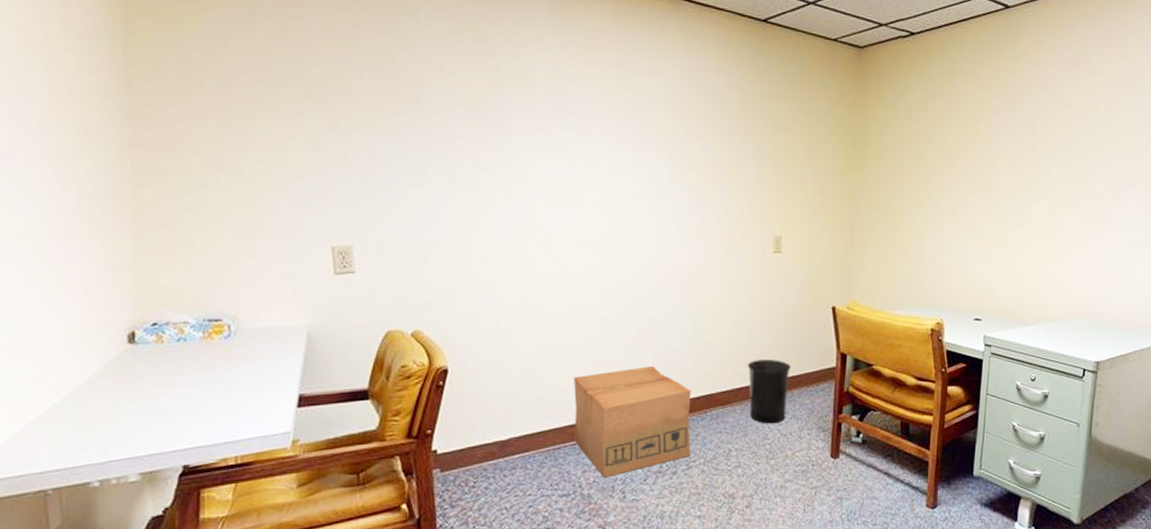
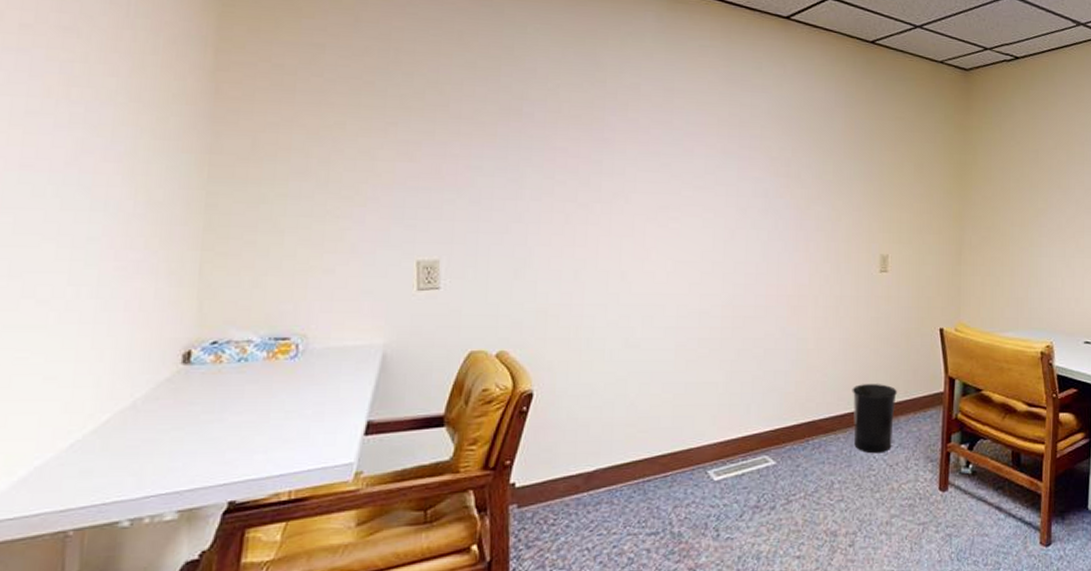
cardboard box: present [574,365,691,478] -> none [665,390,793,514]

